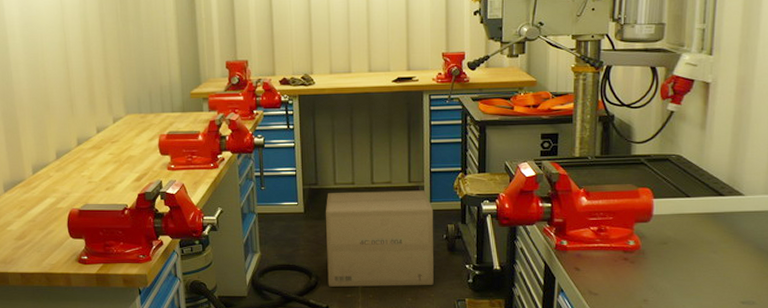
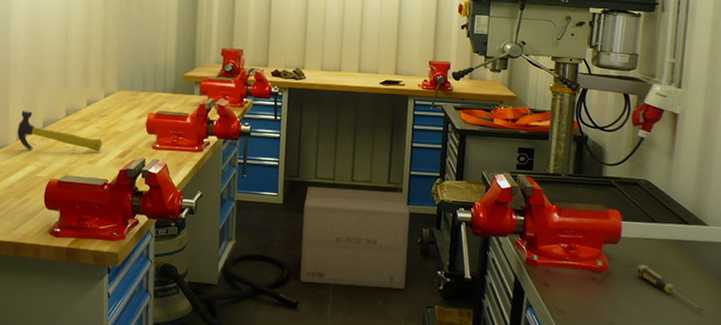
claw hammer: none [32,143,117,183] -> present [17,110,102,152]
screwdriver: none [670,240,740,282] -> present [636,264,703,311]

